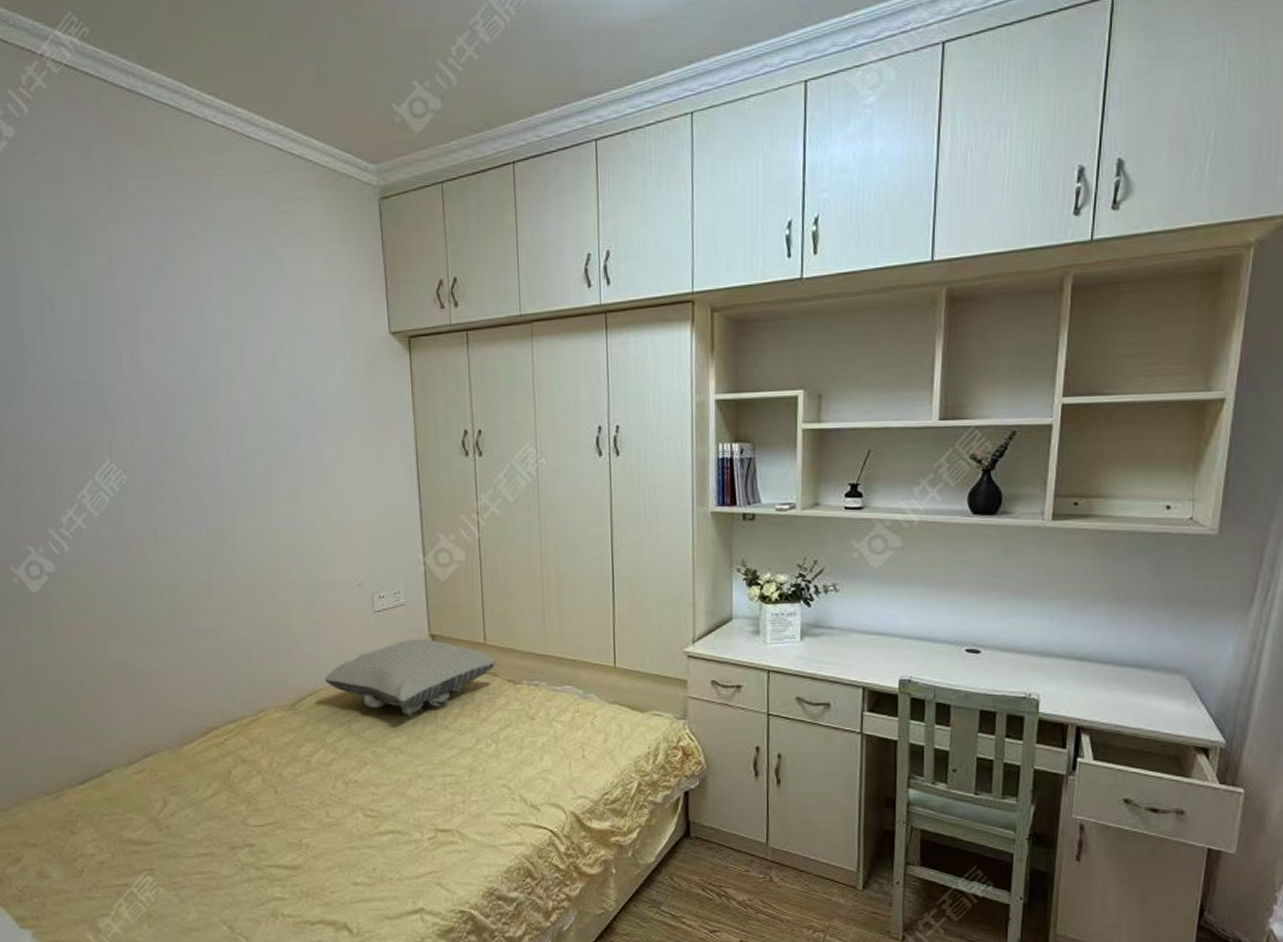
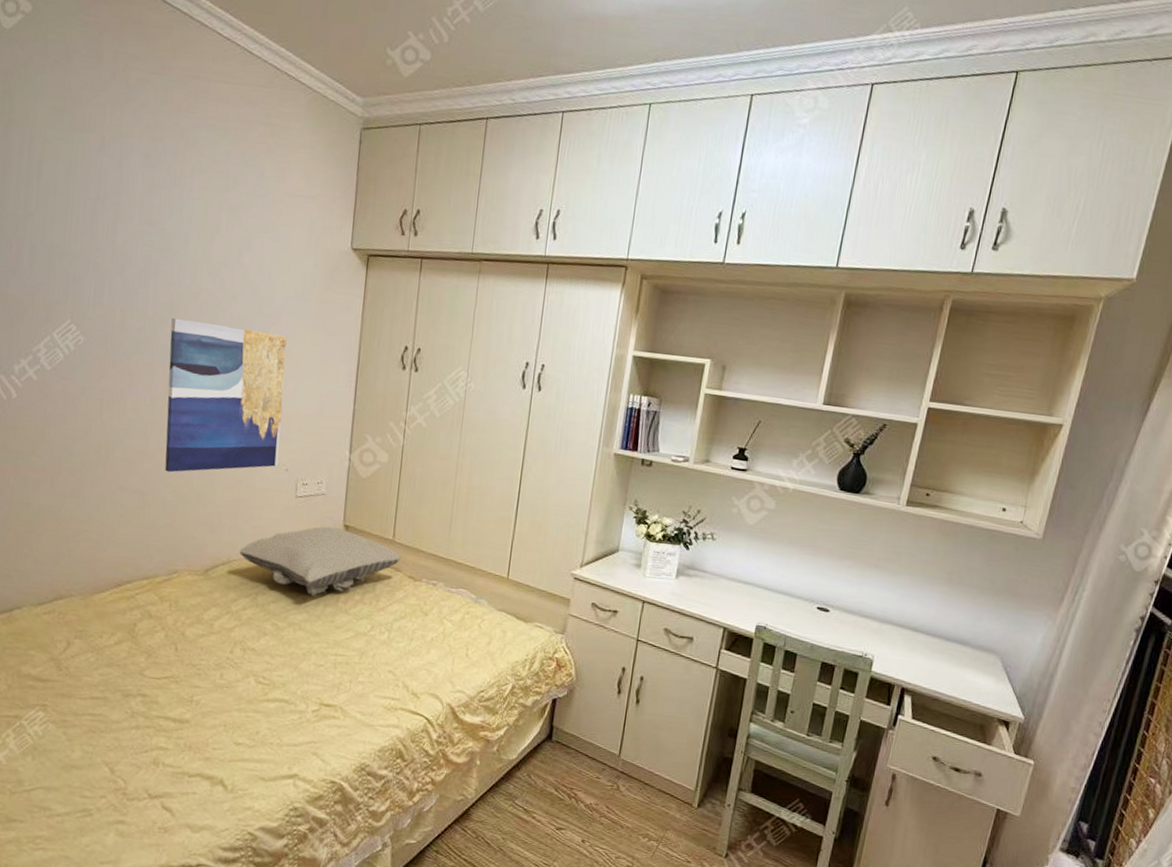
wall art: none [213,439,350,606] -> present [165,317,287,473]

